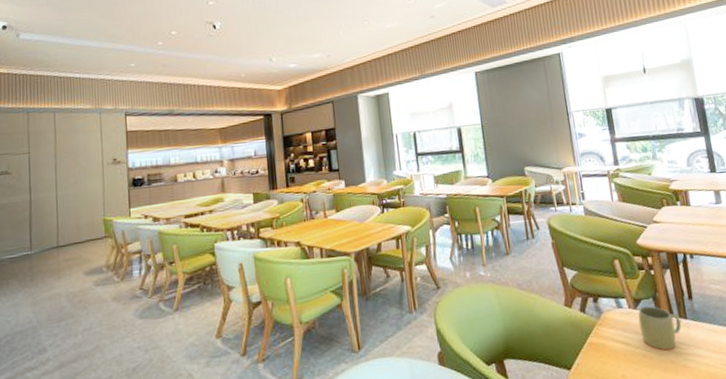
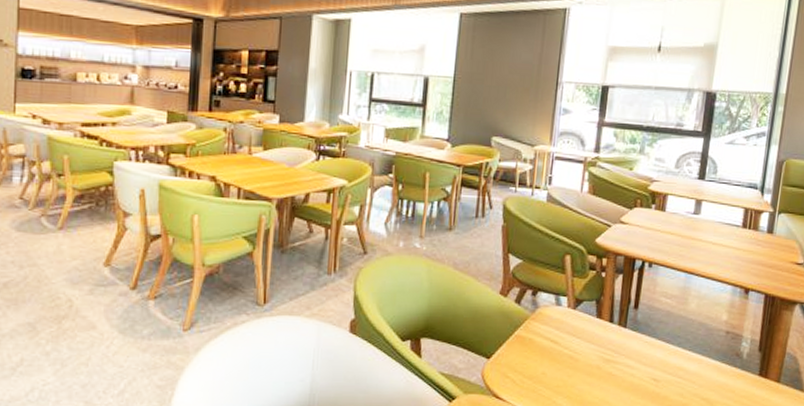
mug: present [638,306,682,351] -> none [573,308,619,355]

